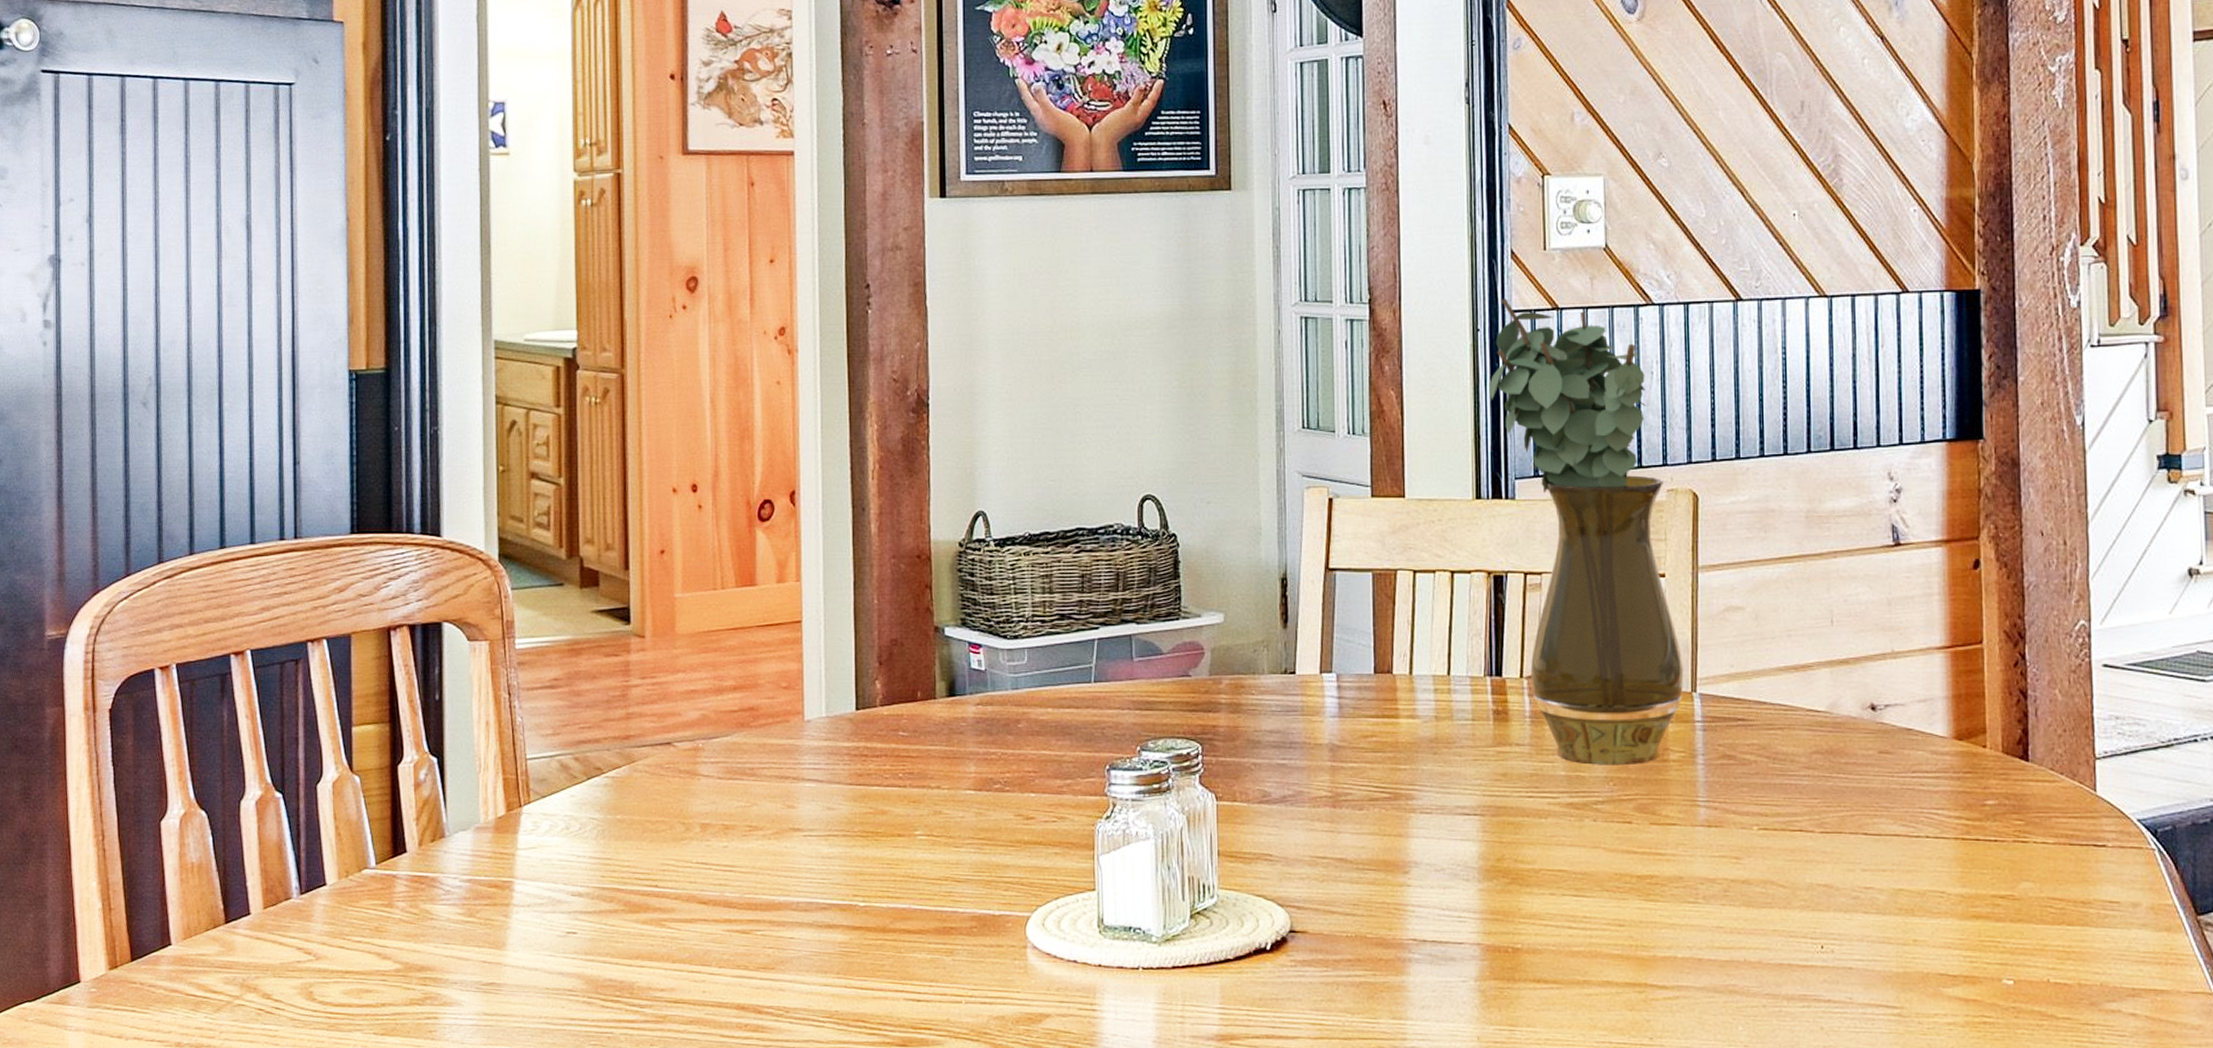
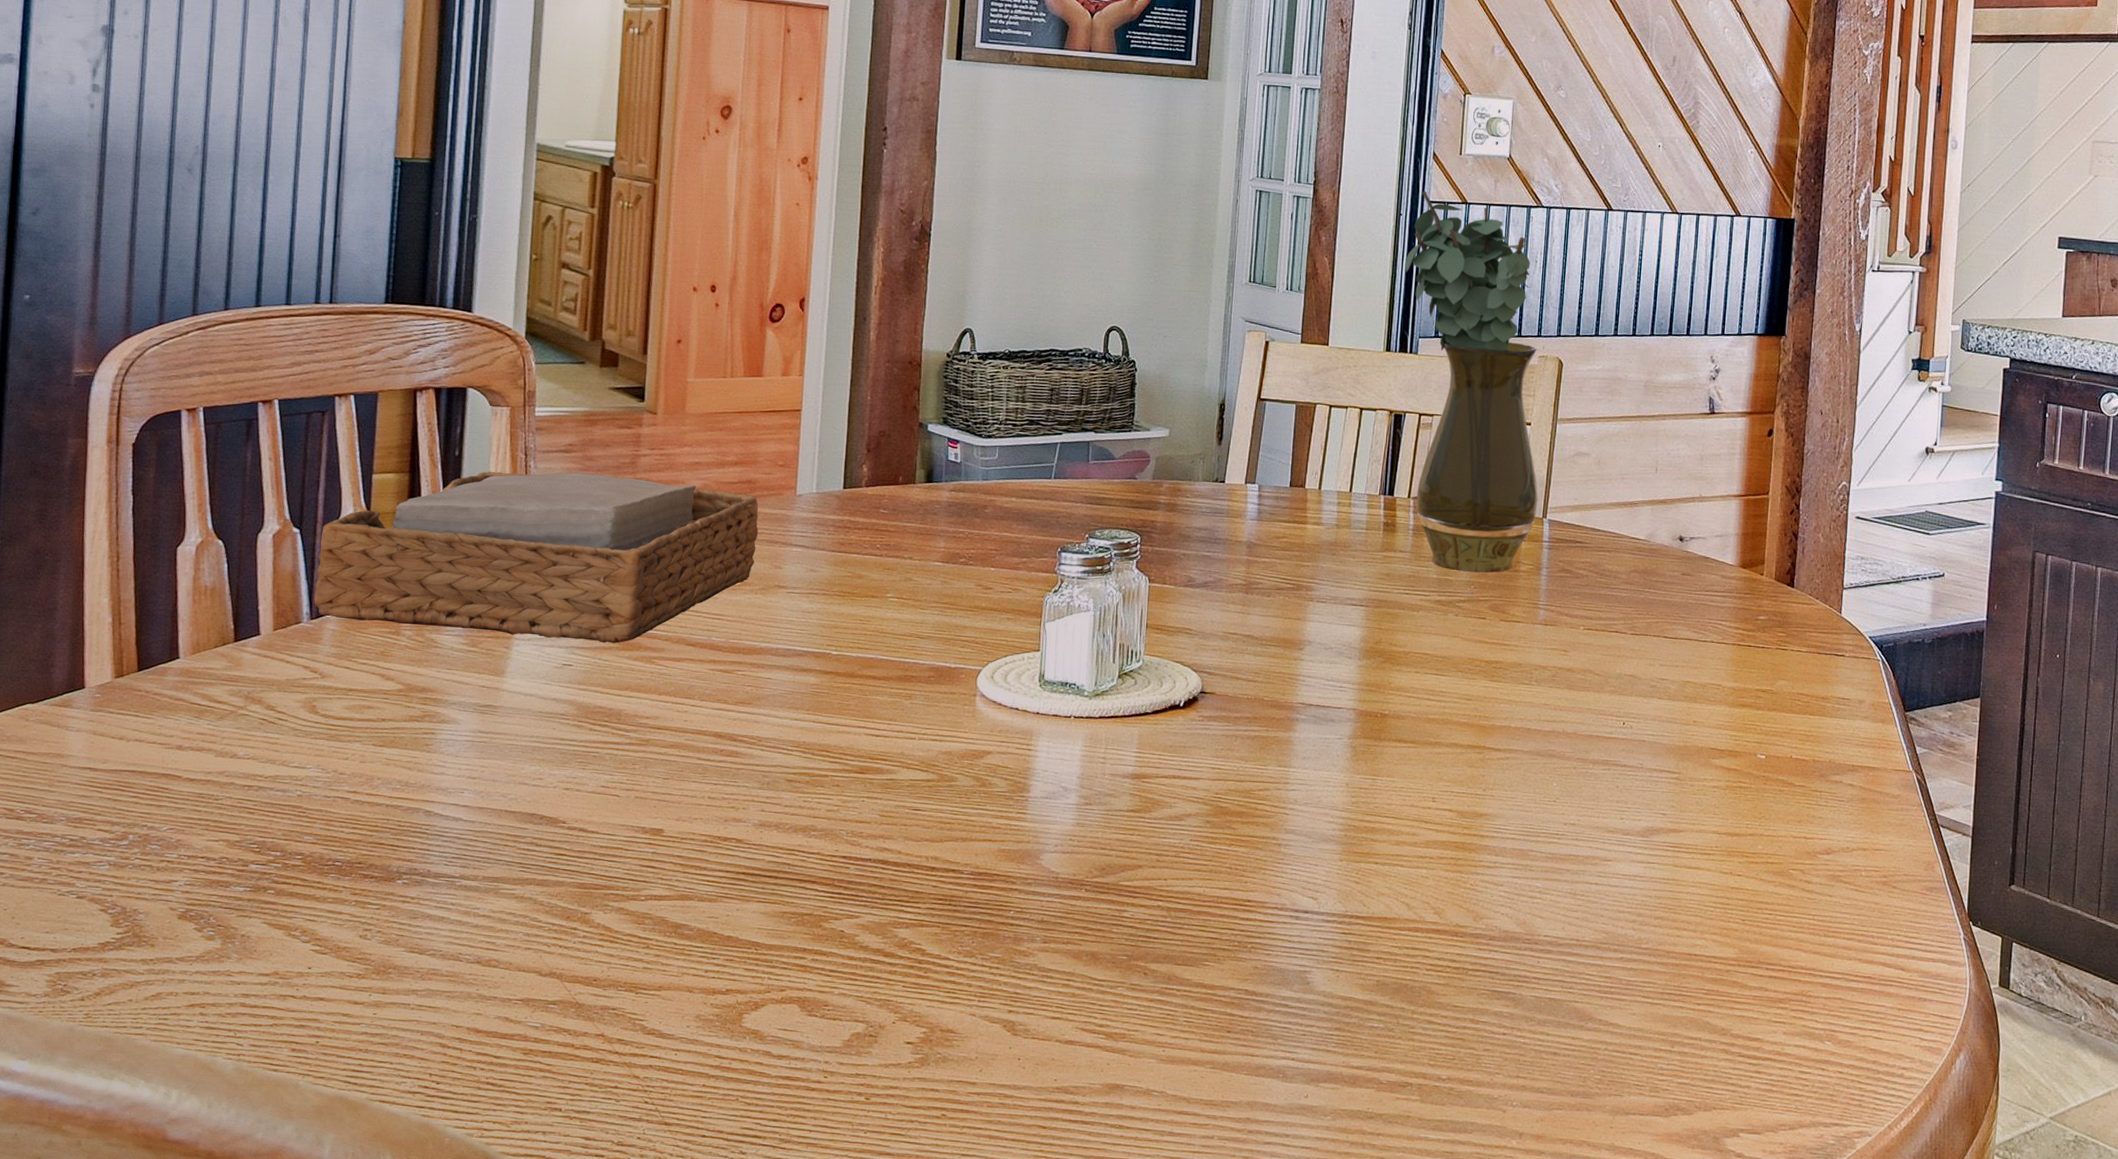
napkin holder: none [302,711,766,905] -> present [314,471,759,644]

